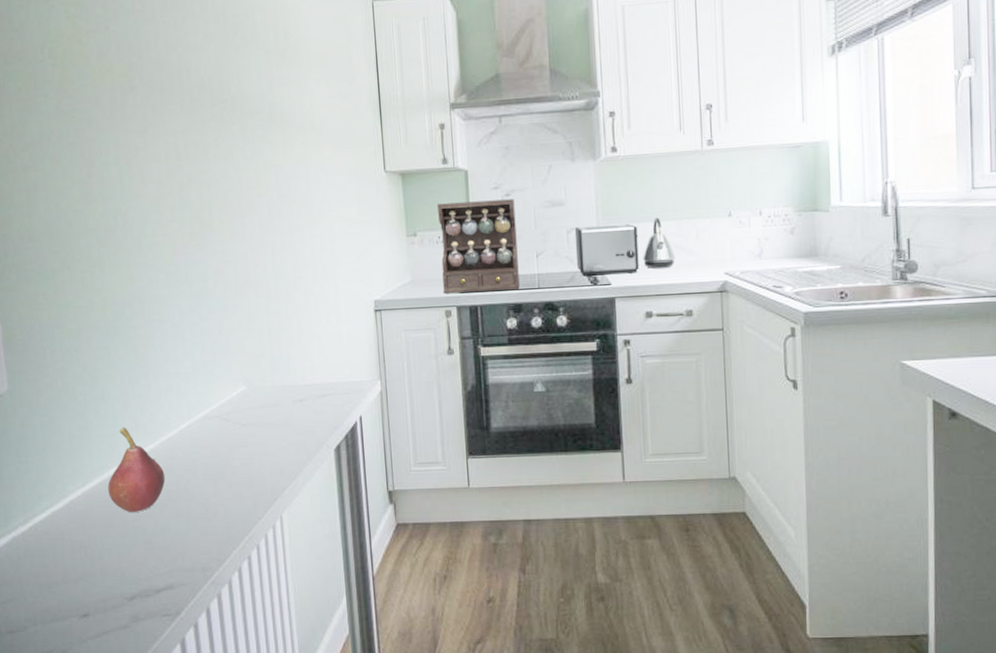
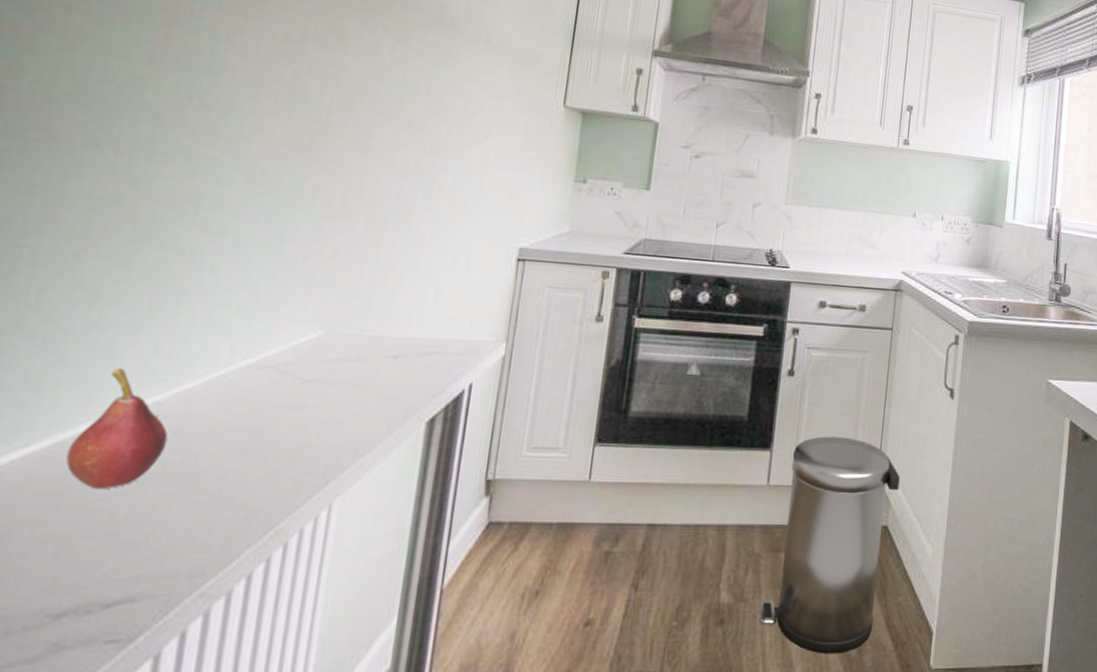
spice rack: present [436,199,520,293] -> none [605,152,704,259]
toaster: present [574,223,639,276] -> none [757,202,825,260]
pedal bin: none [633,434,752,625] -> present [758,436,900,654]
kettle: present [643,217,675,269] -> none [825,206,858,259]

